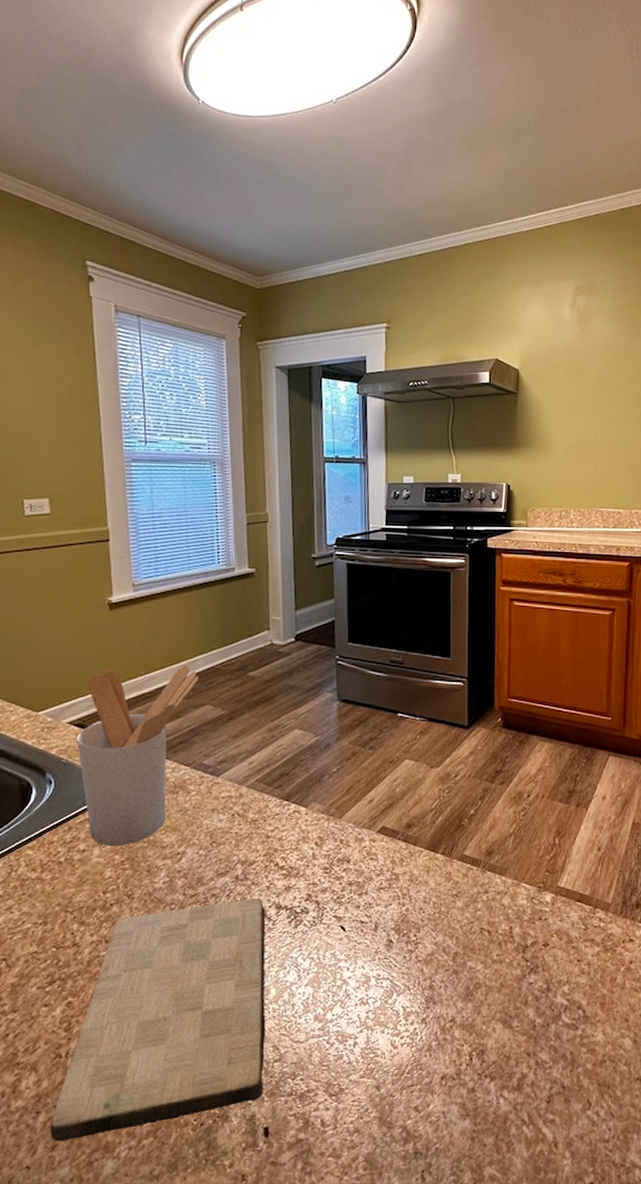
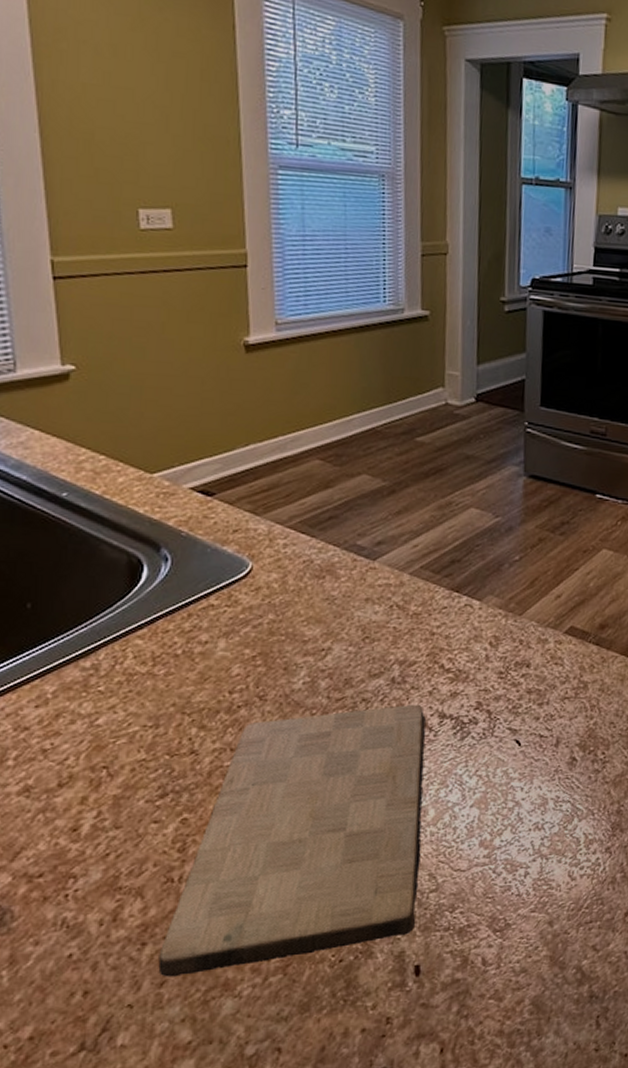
utensil holder: present [76,666,199,847] -> none [199,425,355,639]

